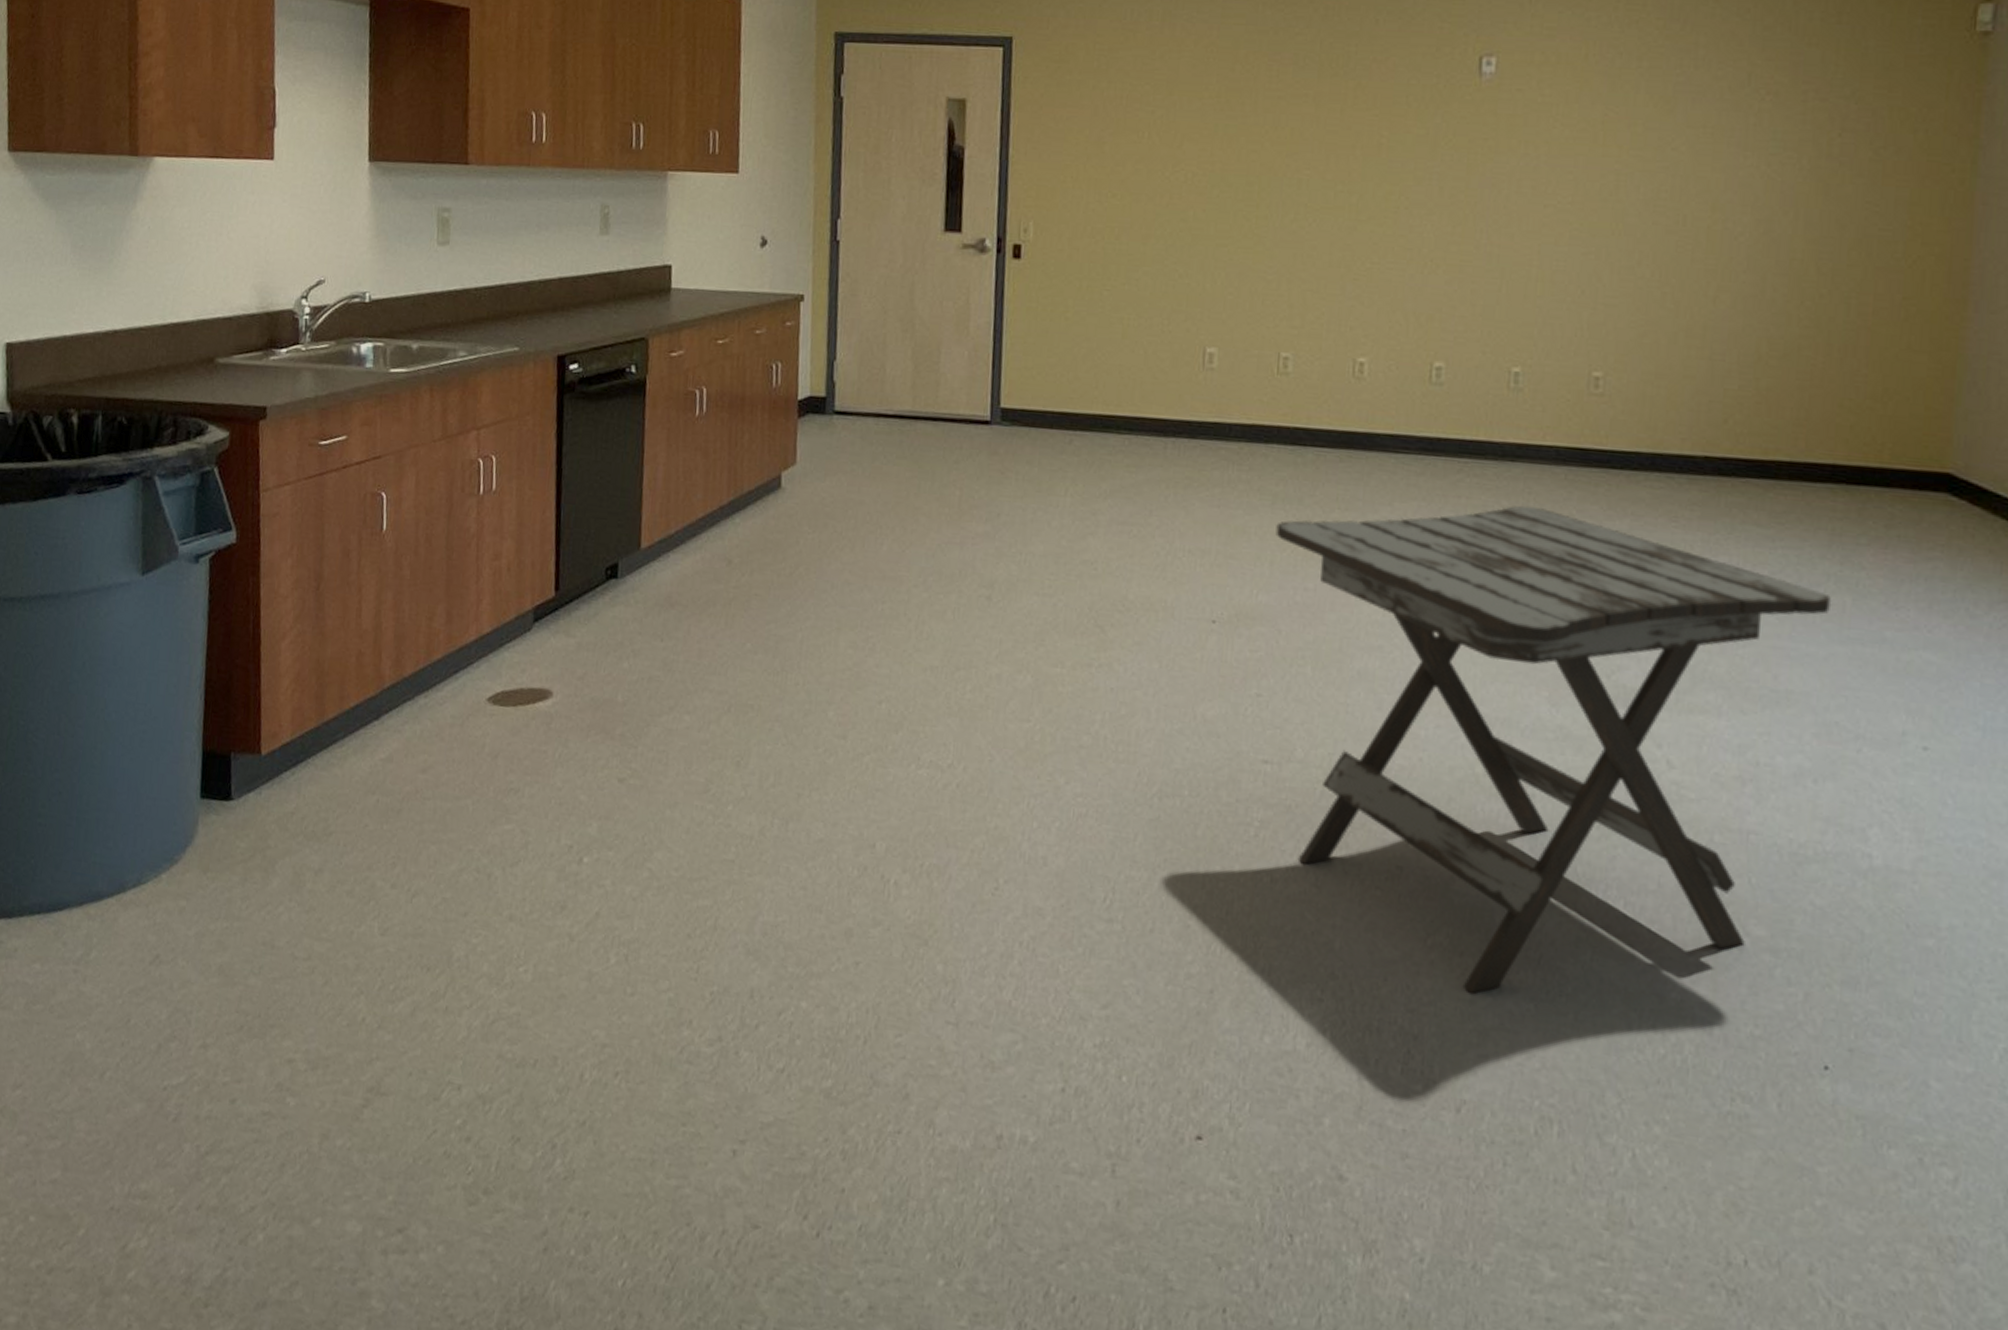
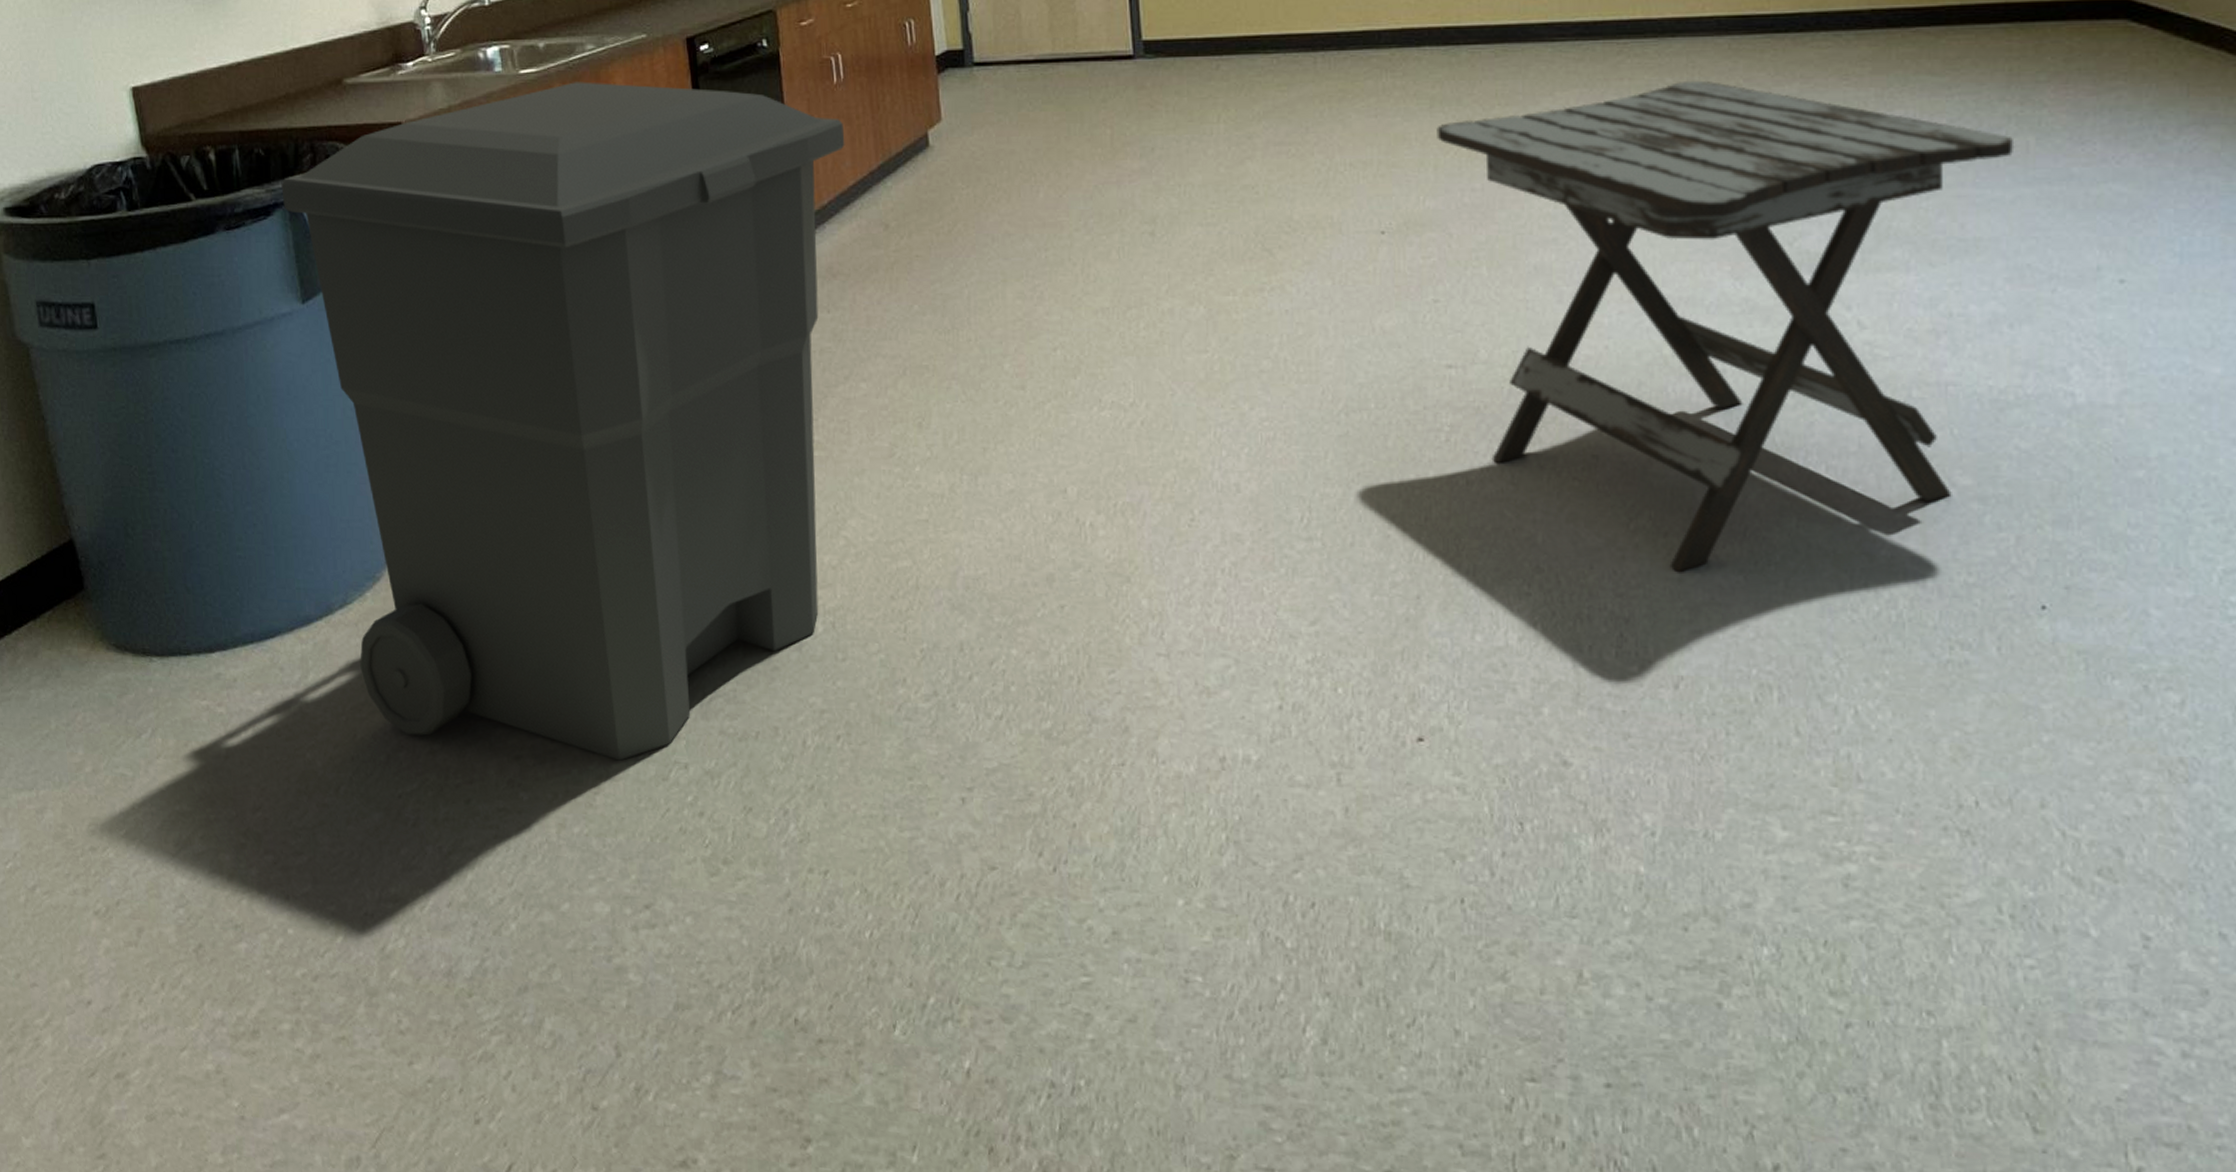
recycling bin: none [138,386,700,1075] -> present [281,82,845,761]

